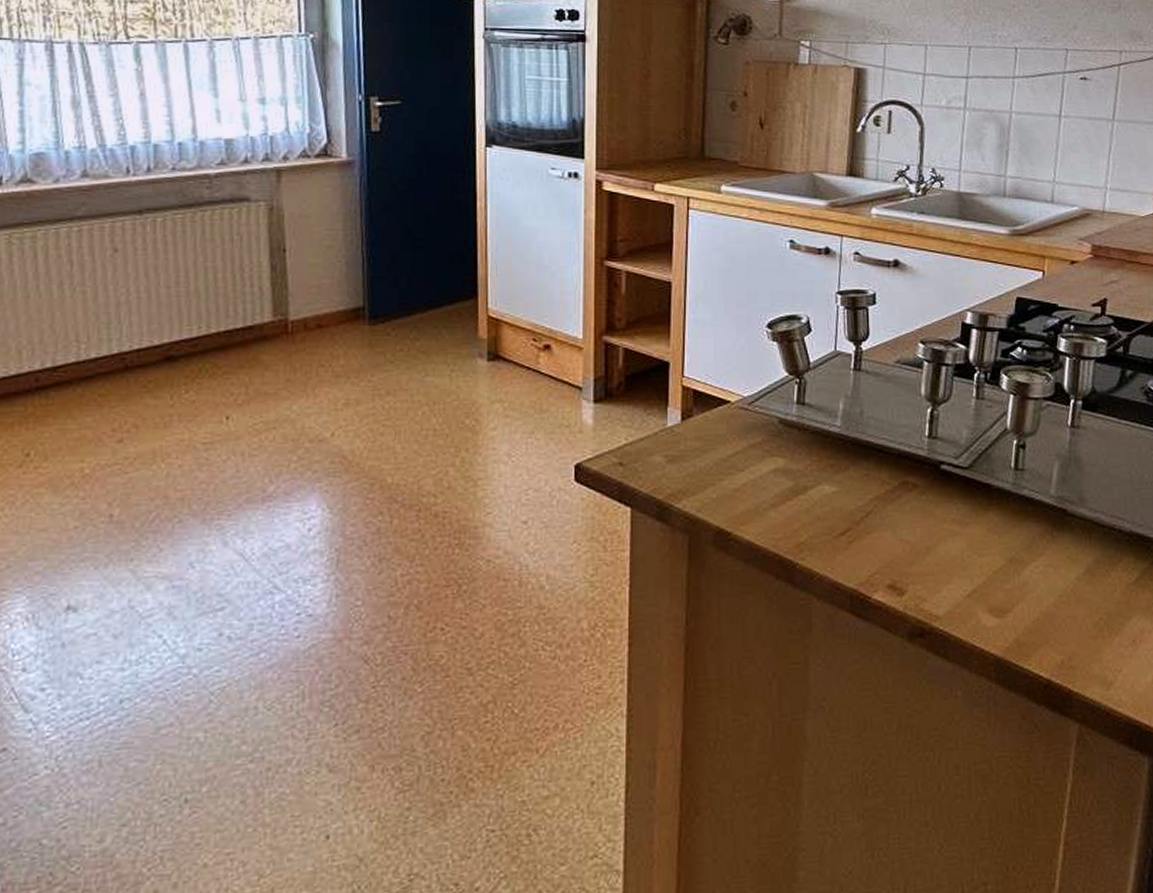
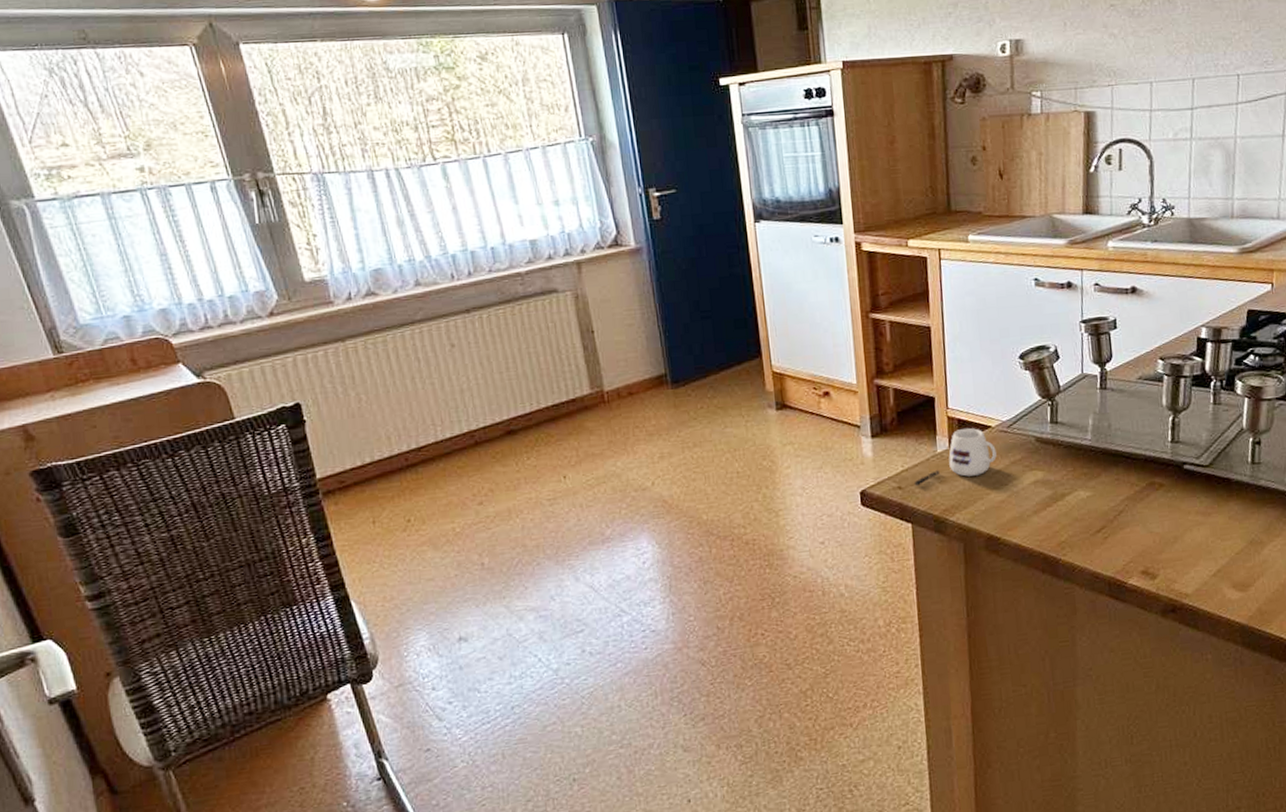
mug: none [638,400,734,463] -> present [914,427,997,486]

